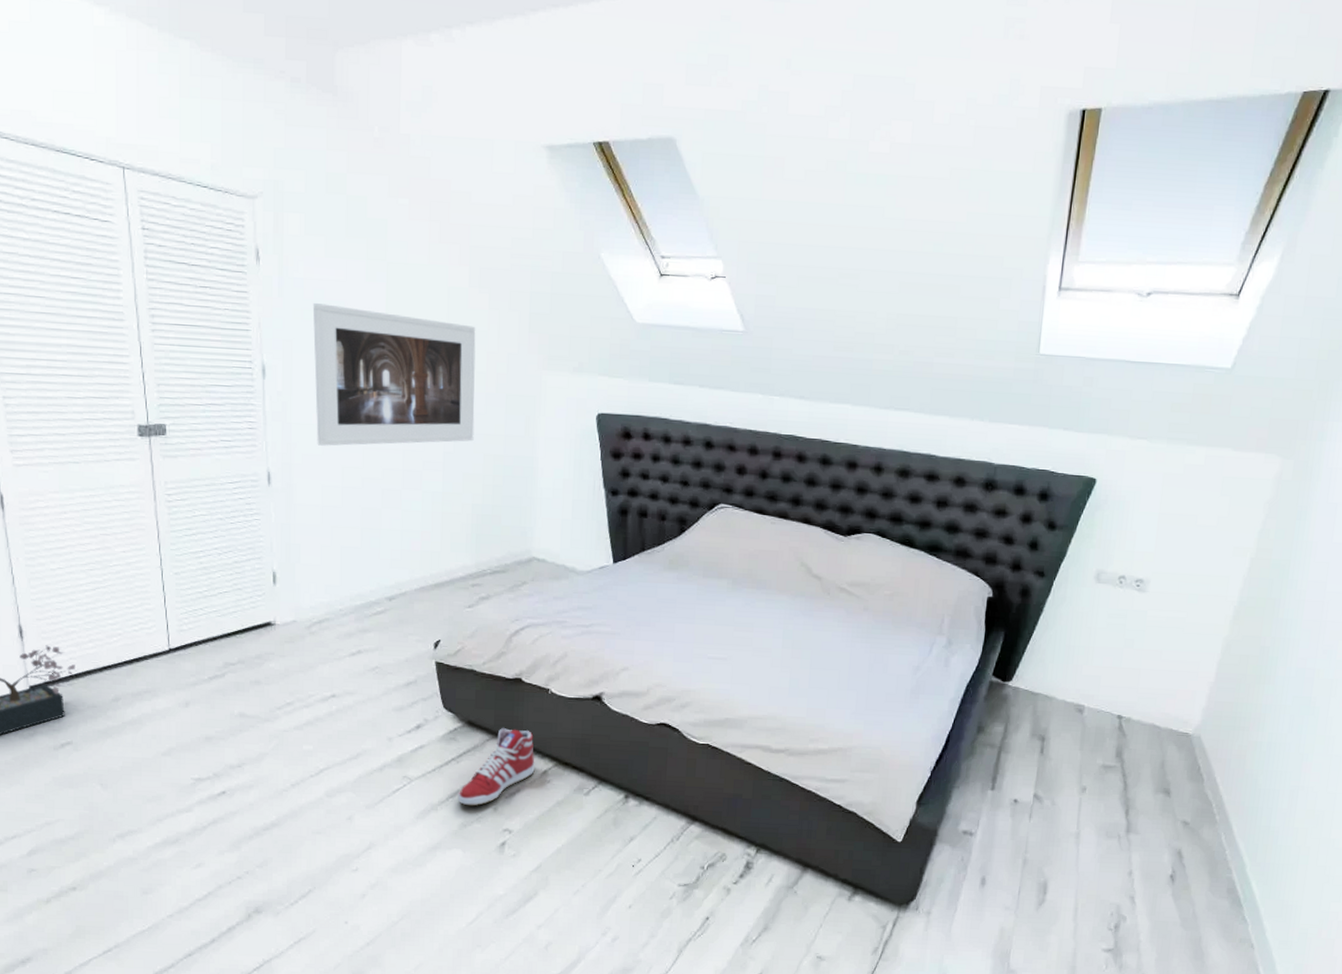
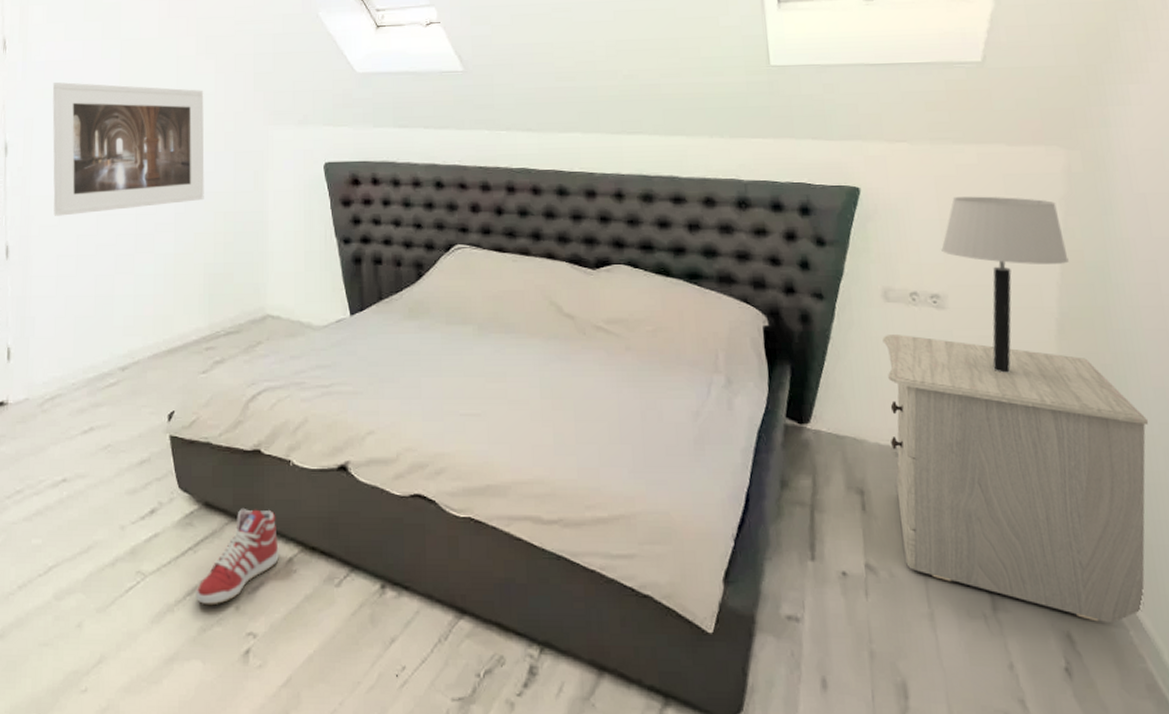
nightstand: none [1066,611,1286,845] -> present [882,335,1149,624]
table lamp: none [1154,493,1261,649] -> present [941,196,1069,373]

